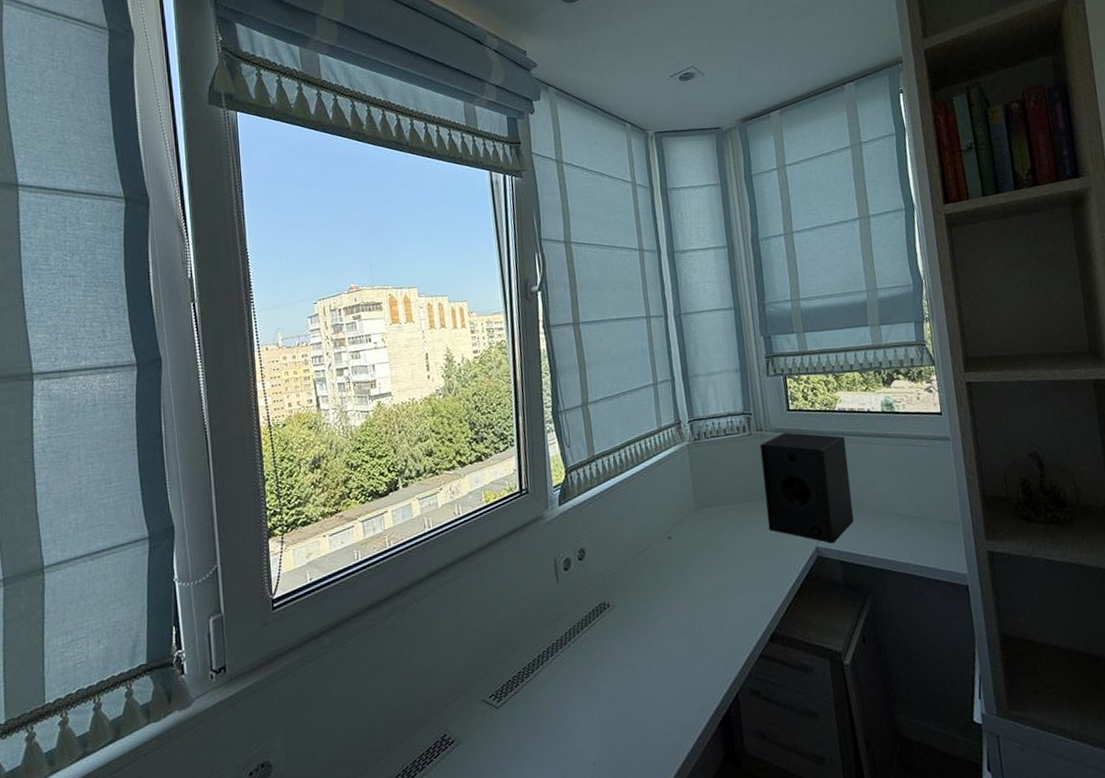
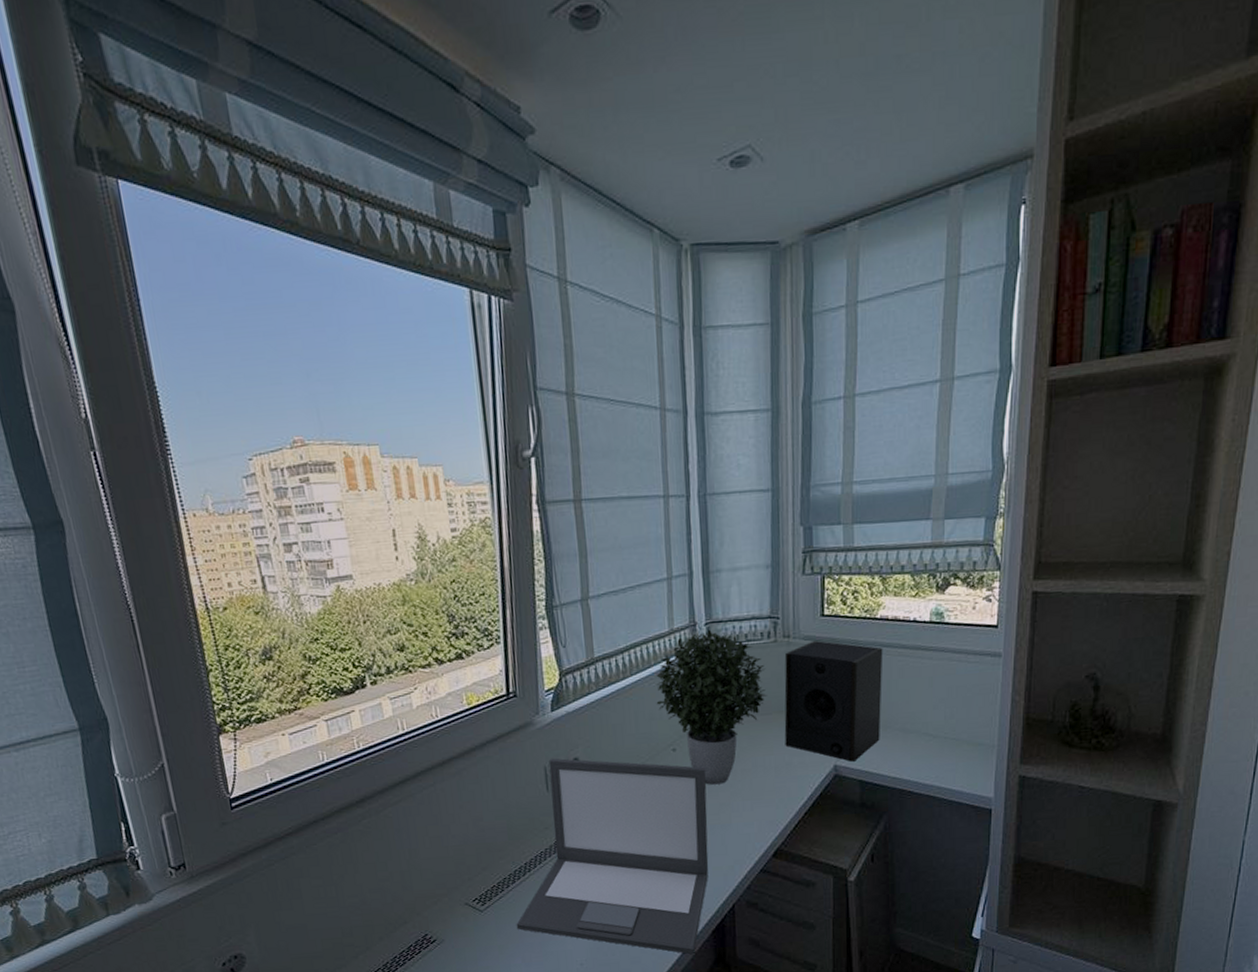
laptop: none [530,549,711,750] -> present [516,758,709,955]
potted plant: none [649,426,748,571] -> present [656,629,767,785]

